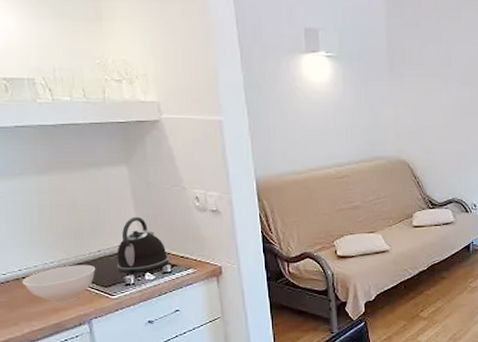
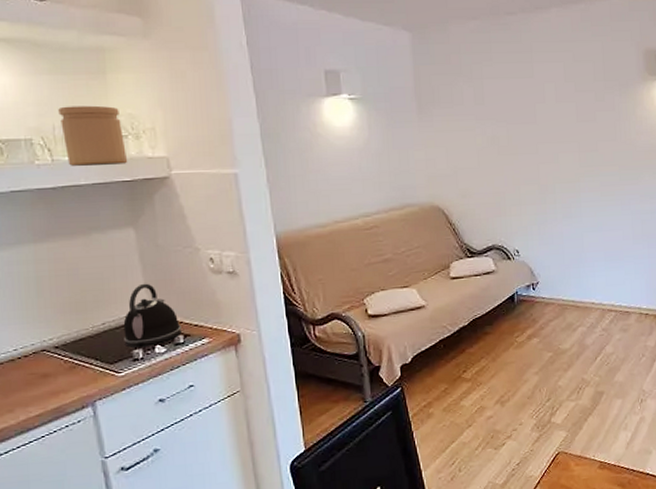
bowl: present [22,264,96,305] -> none [18,339,100,387]
jar: none [58,49,122,106] -> present [58,105,128,166]

